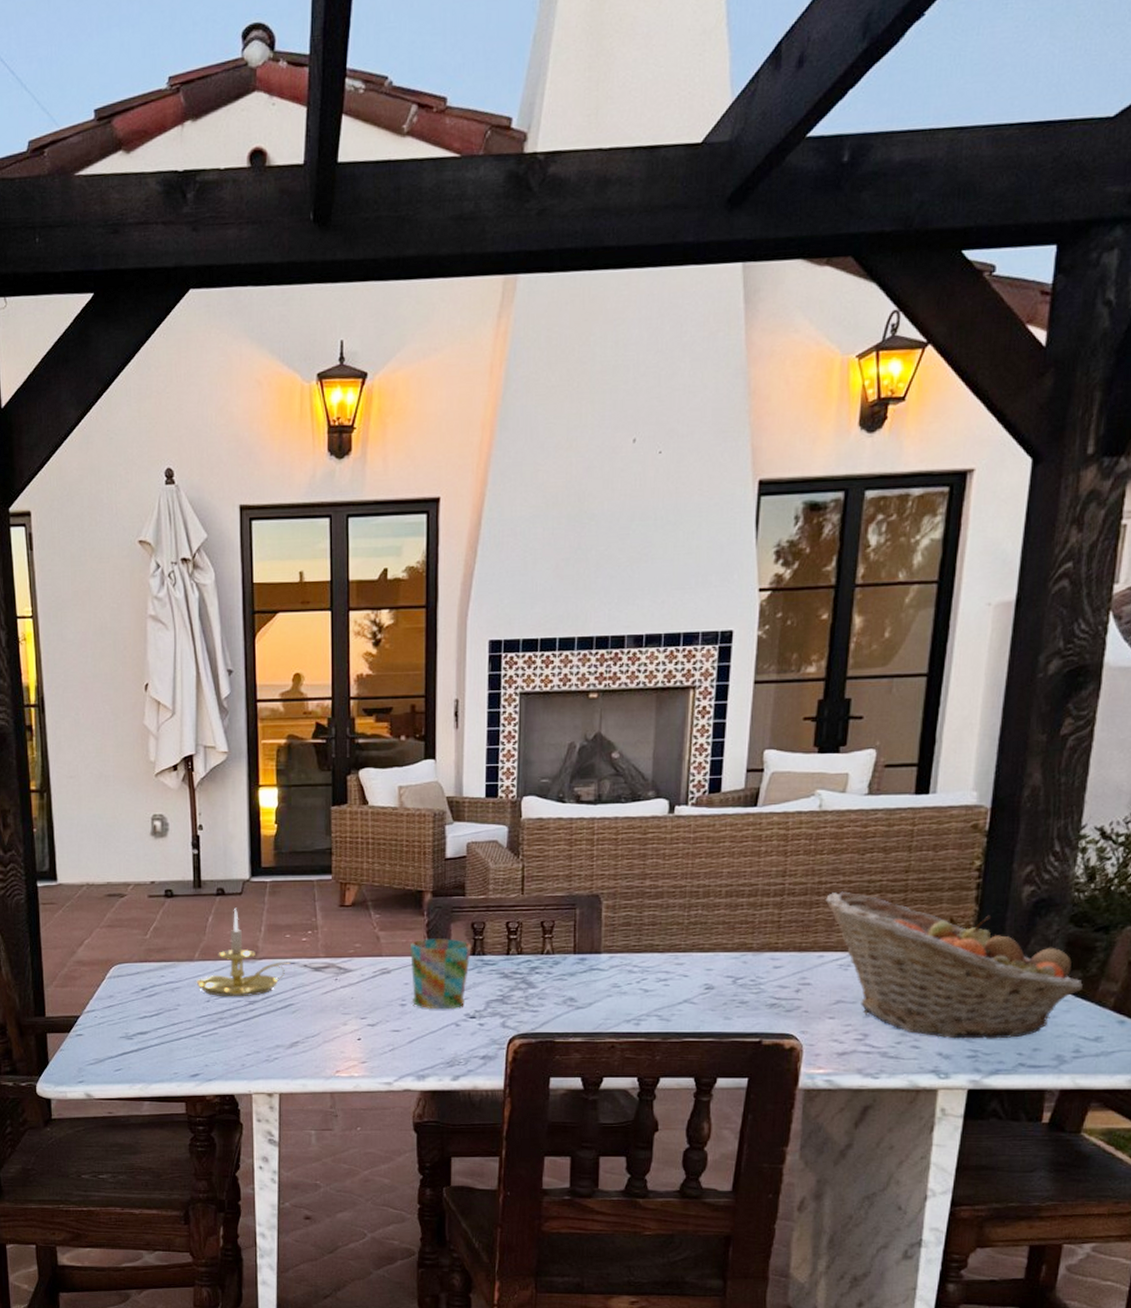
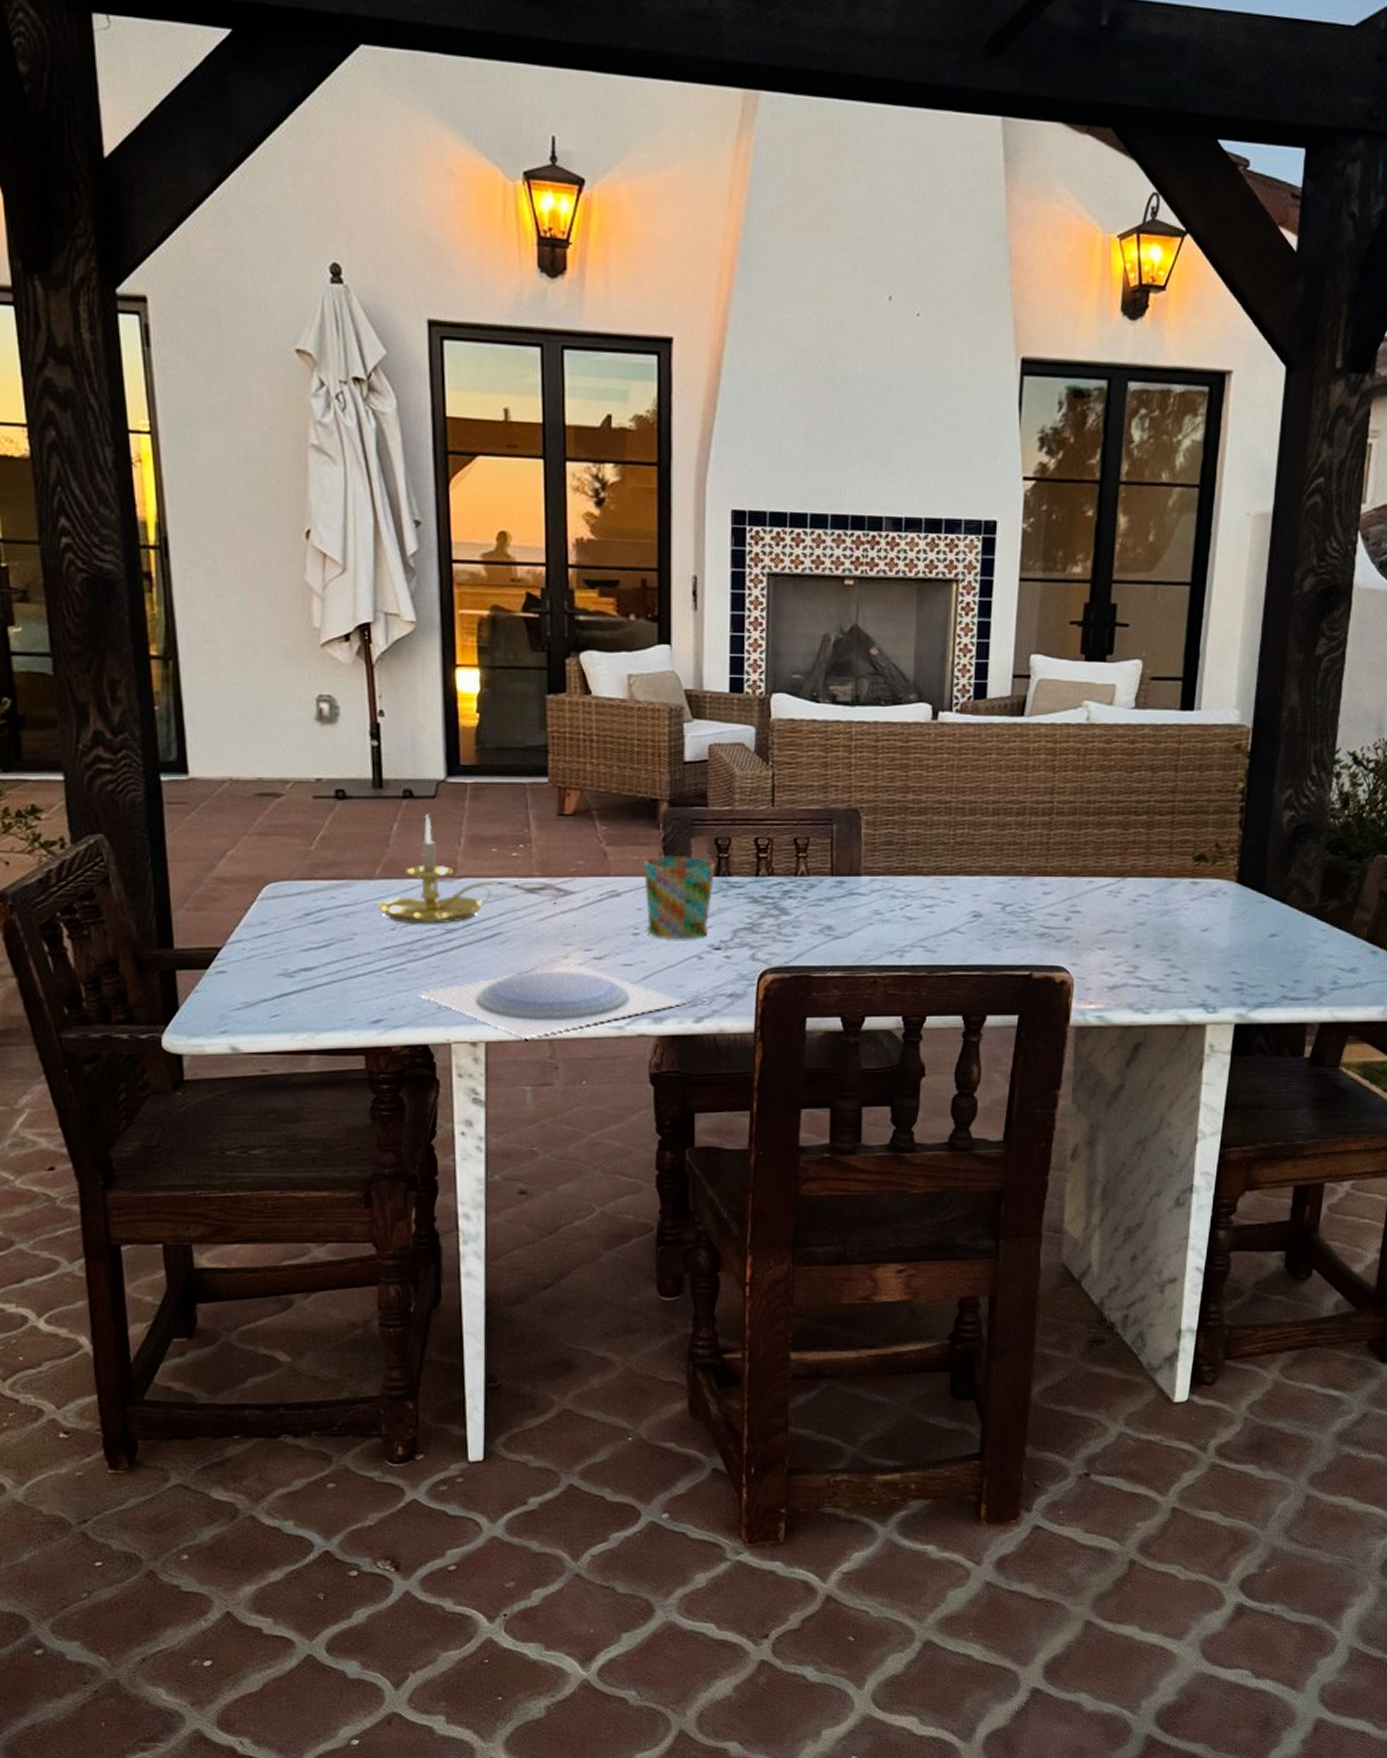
plate: none [226,1030,446,1091] -> present [417,965,687,1038]
fruit basket: present [825,891,1083,1039] -> none [1093,812,1339,971]

